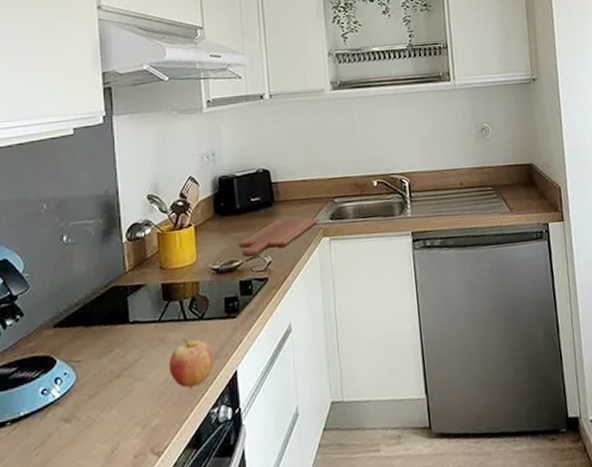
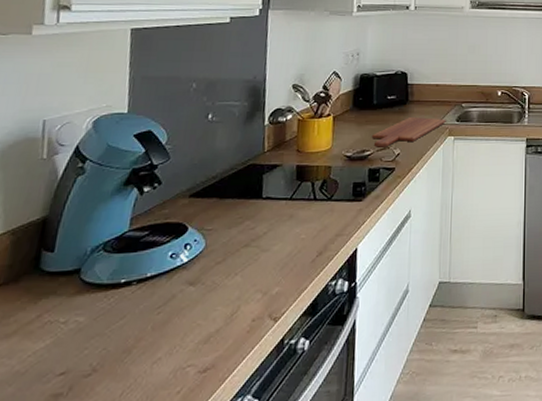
fruit: present [169,337,215,388] -> none [295,215,338,261]

